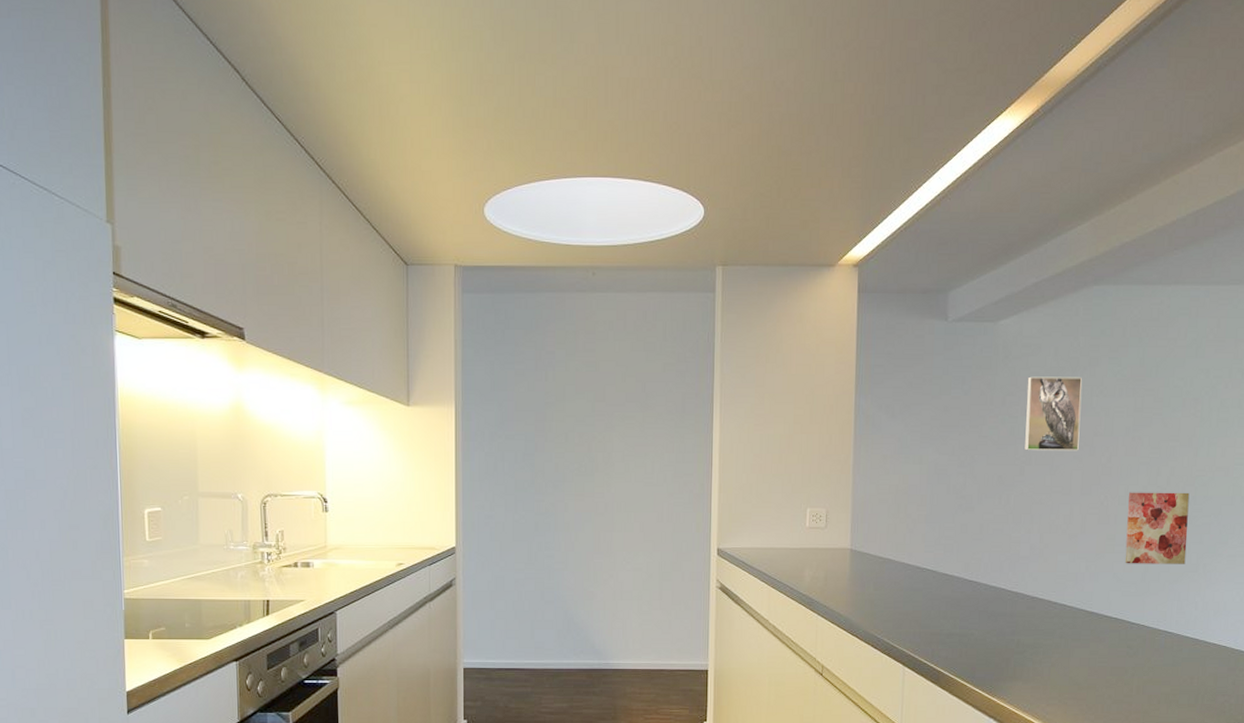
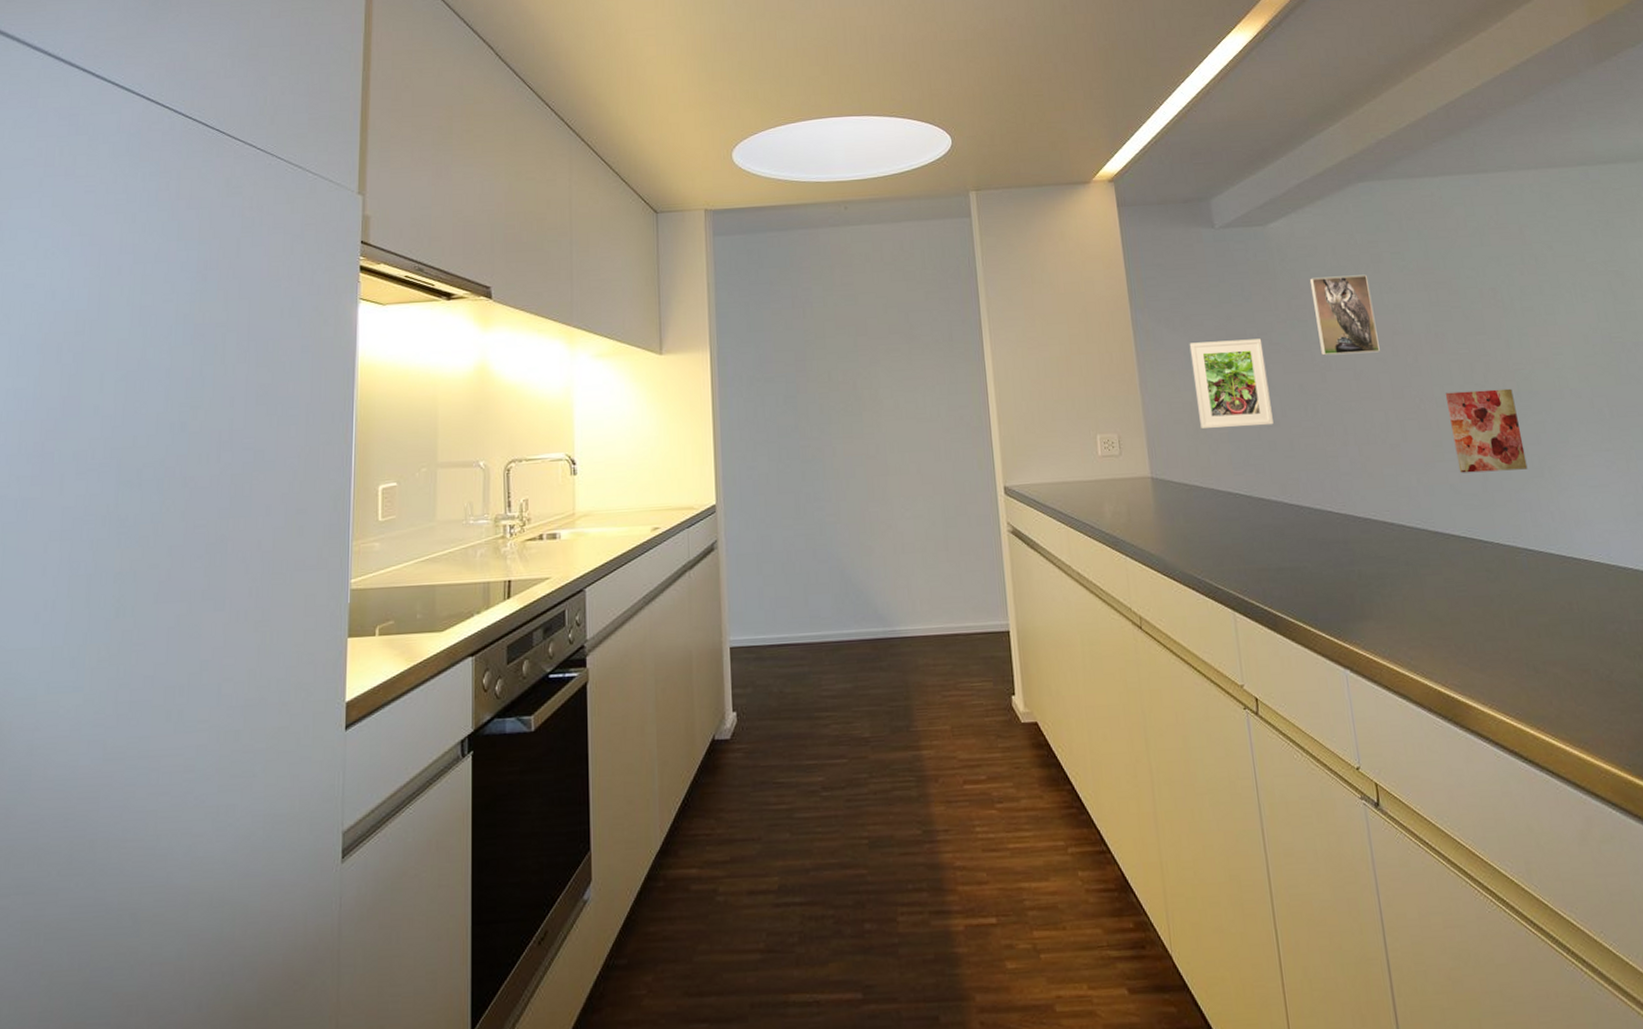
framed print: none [902,430,972,510] -> present [1189,338,1274,429]

